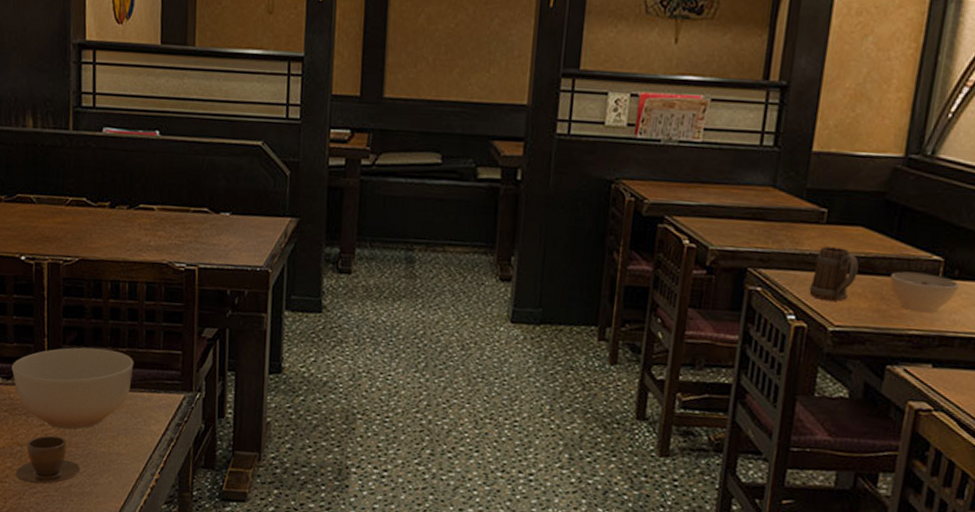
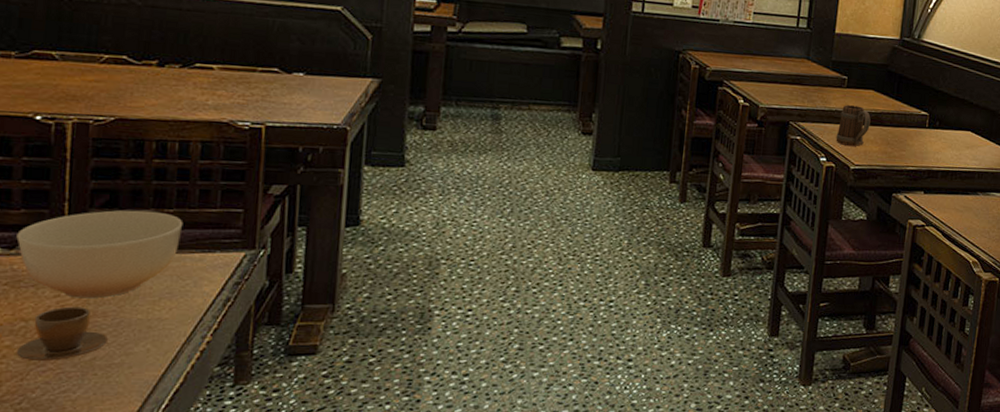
soup bowl: present [889,271,959,313] -> none [893,123,939,154]

